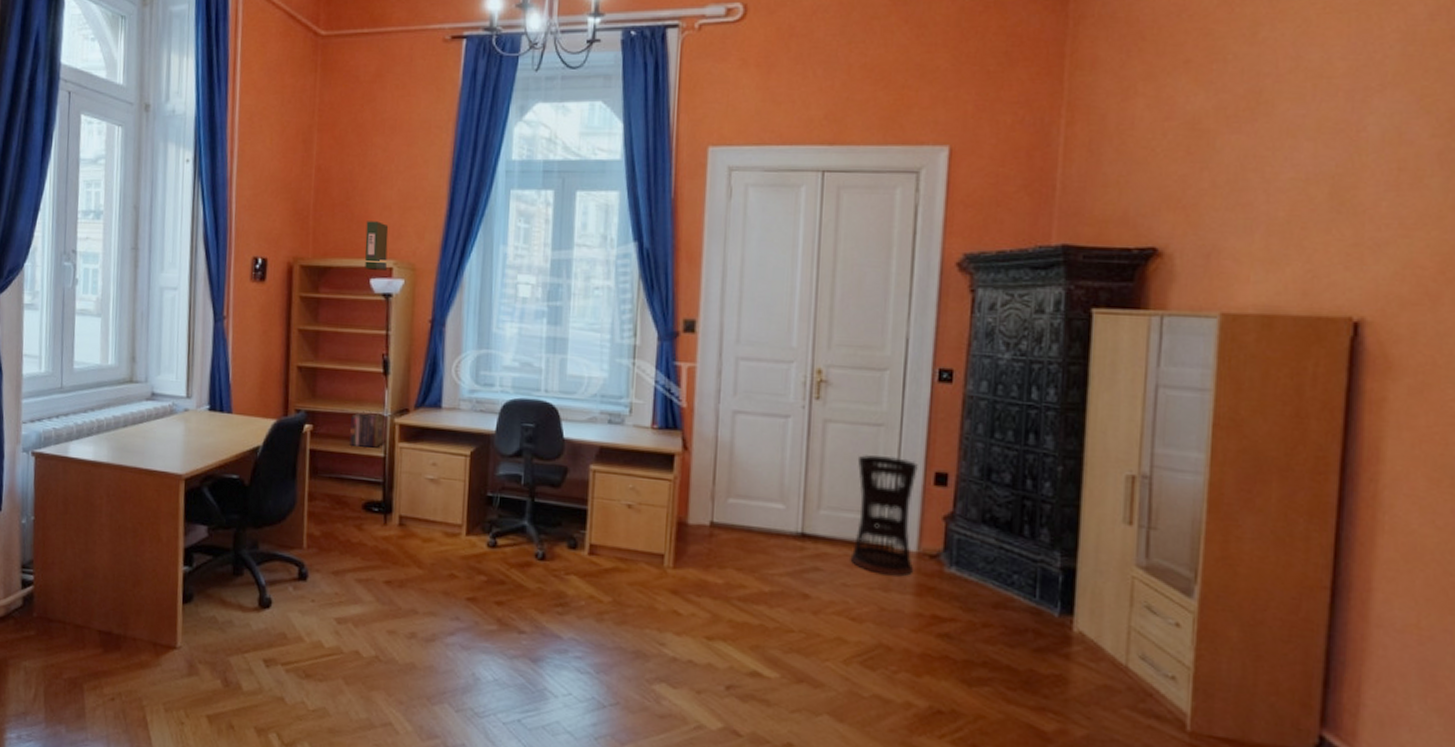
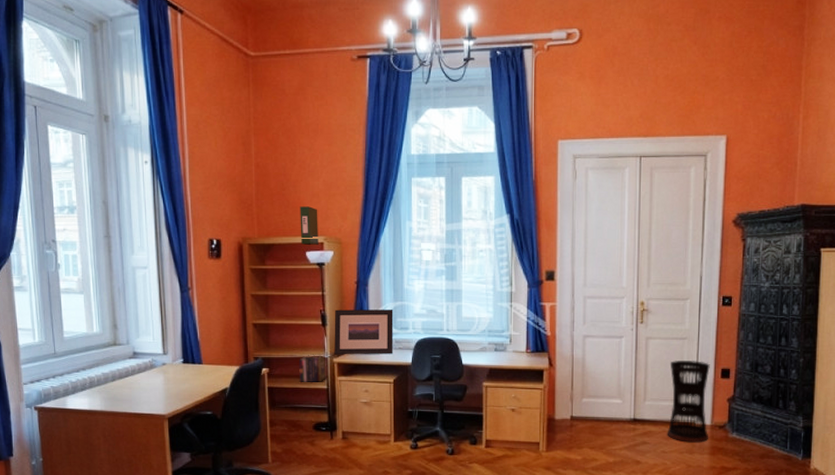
picture frame: none [396,354,476,418] -> present [334,309,394,355]

